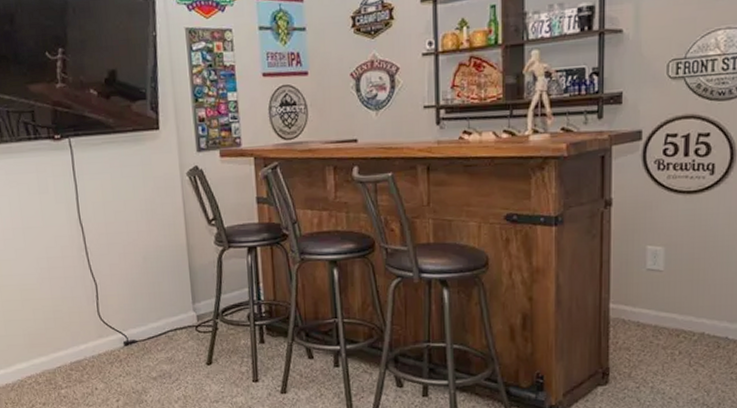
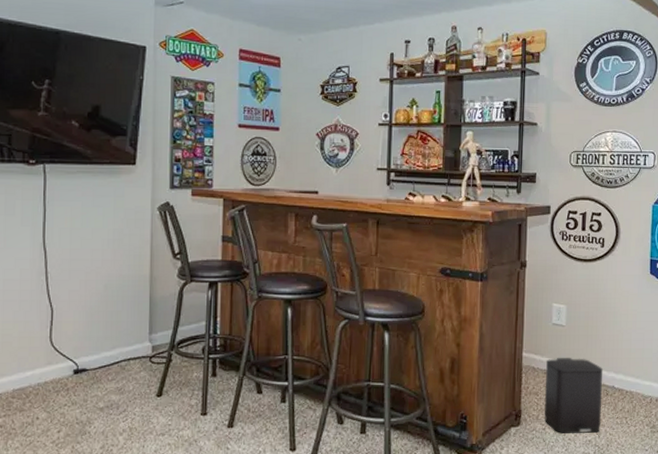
pedal bin: none [637,307,714,392] -> present [544,358,604,433]

